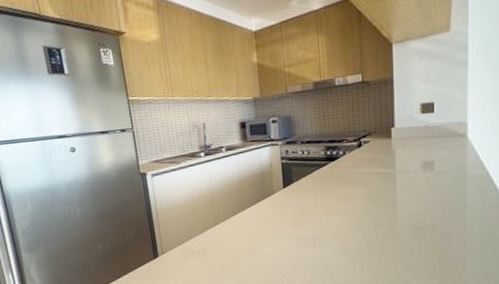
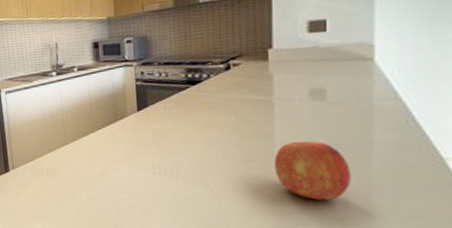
fruit: none [397,206,452,255] -> present [274,141,351,200]

